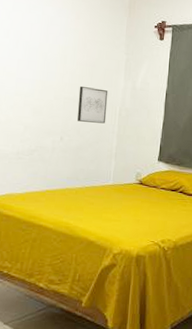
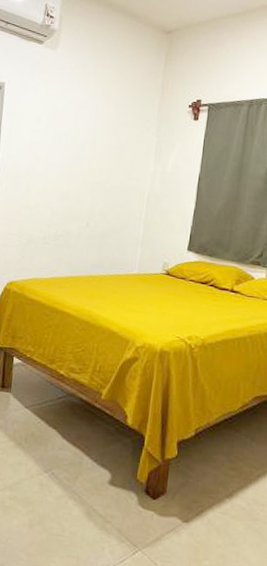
wall art: present [77,85,109,124] -> none [104,170,137,210]

